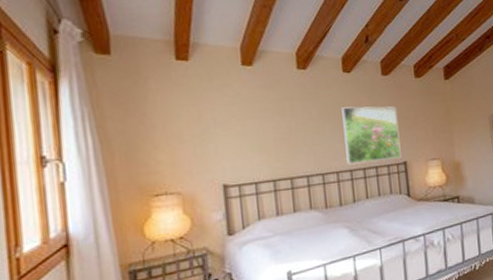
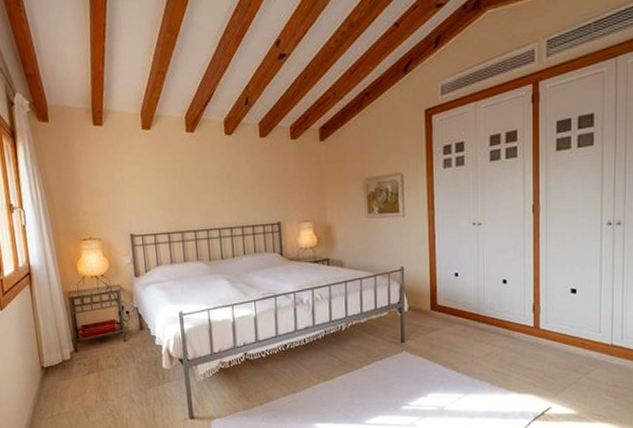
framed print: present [342,106,402,165] -> none [224,168,276,223]

